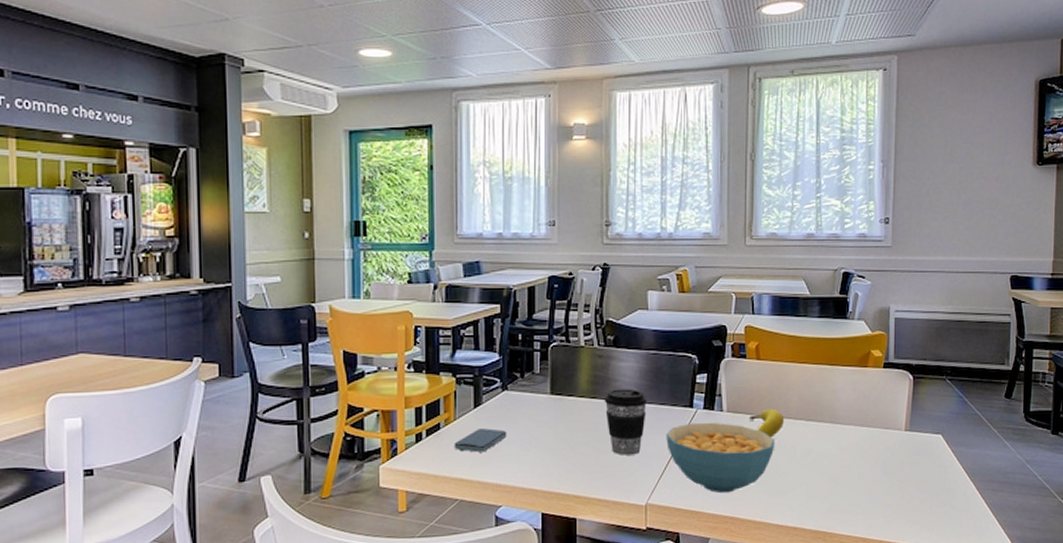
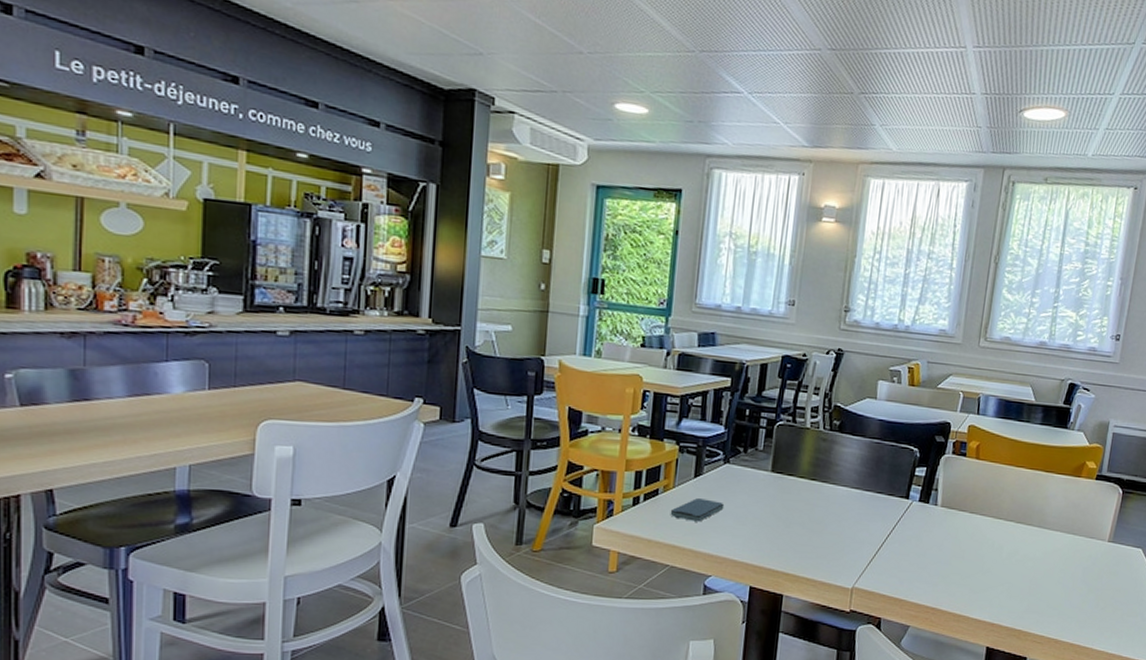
coffee cup: present [604,389,648,455] -> none [823,473,866,539]
cereal bowl: present [666,422,775,494] -> none [879,513,984,585]
fruit: present [748,408,785,438] -> none [961,507,996,536]

